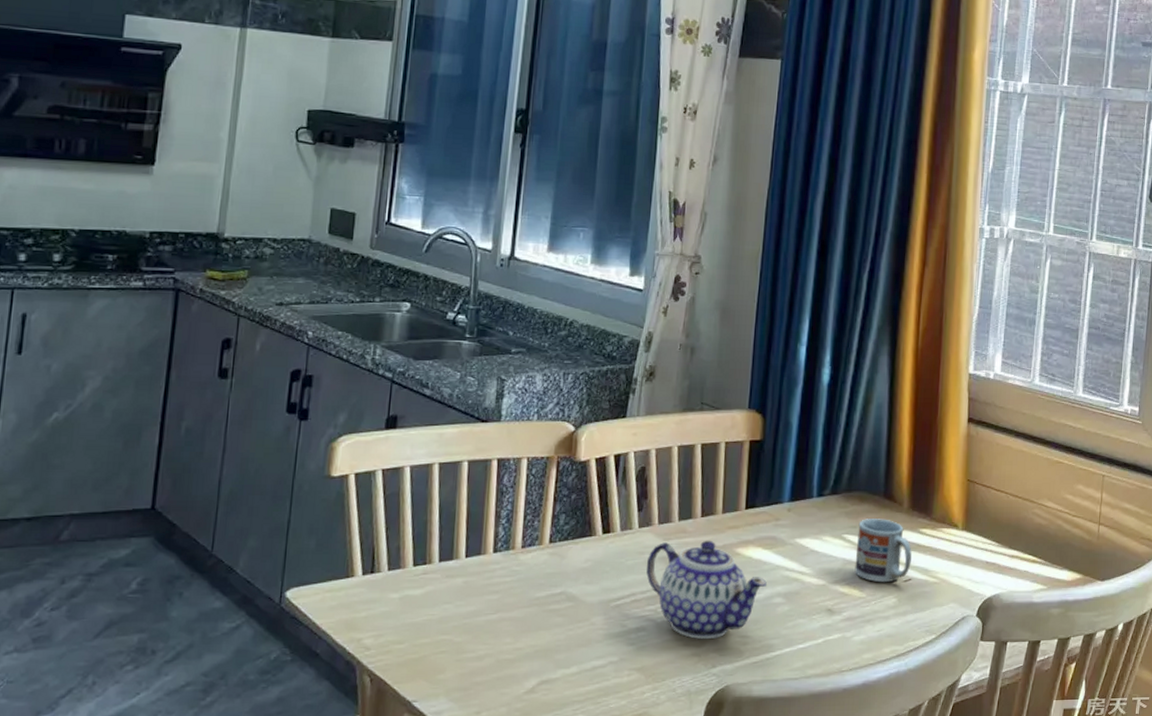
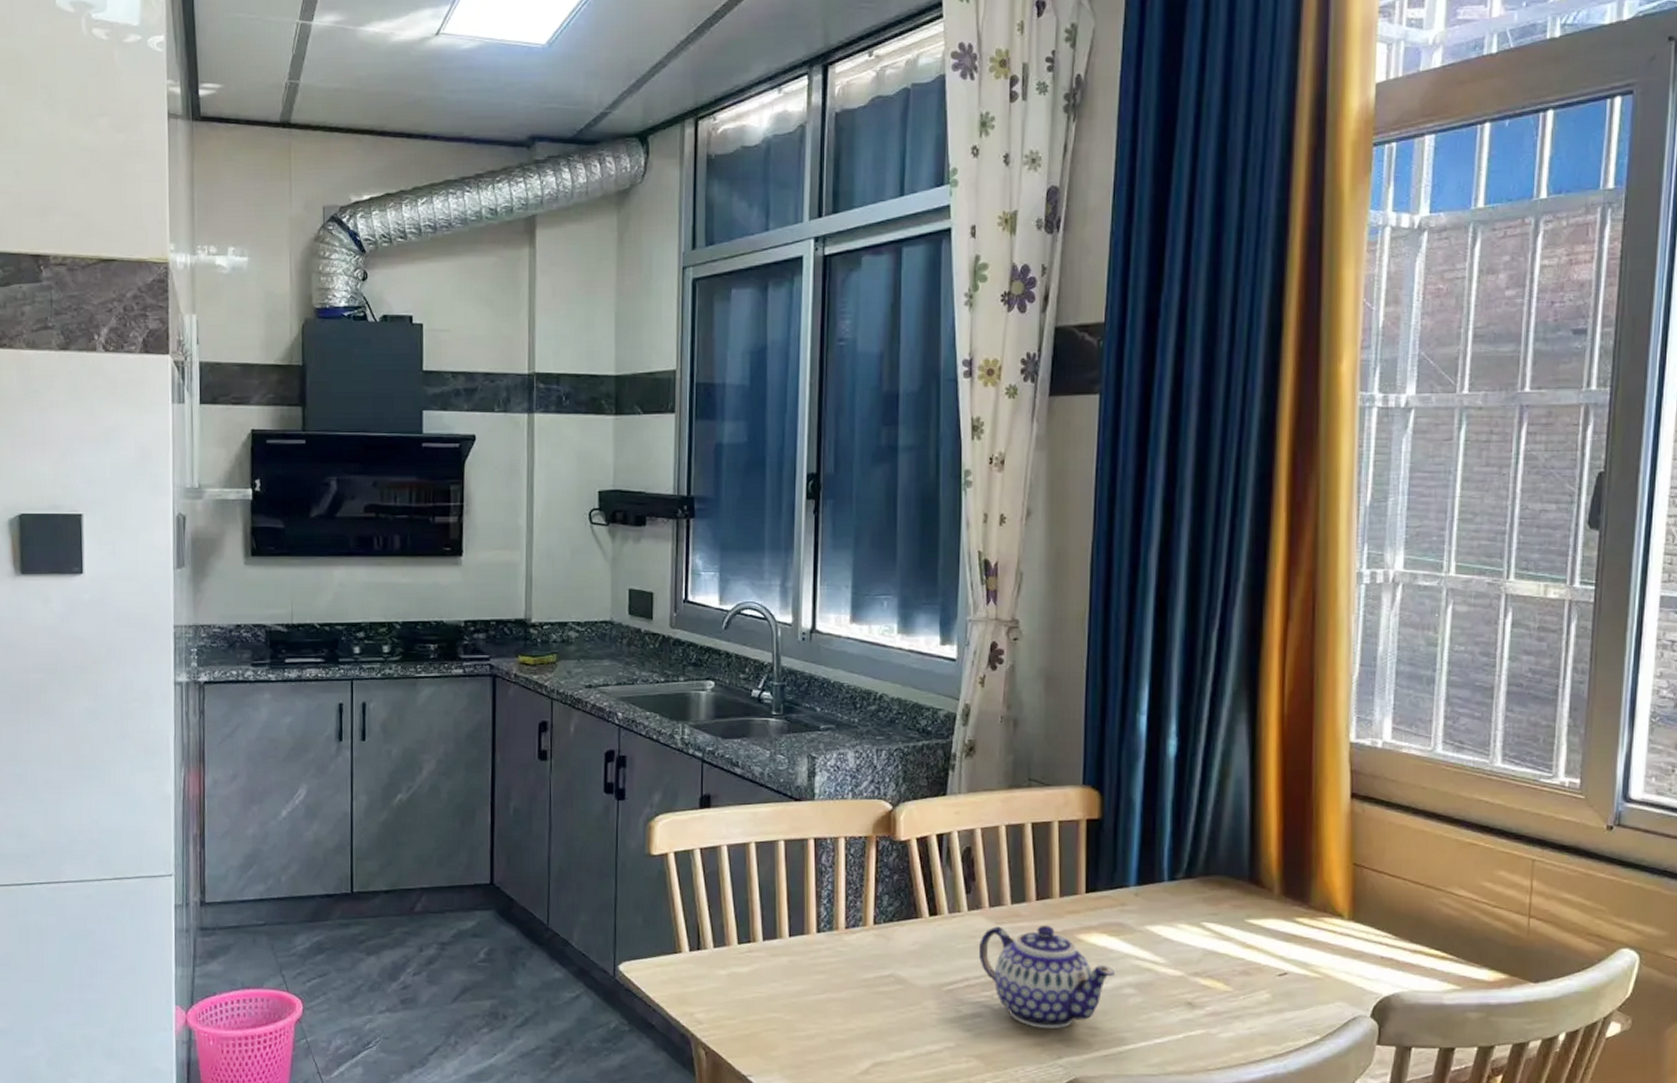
cup: present [854,519,912,583] -> none [1217,905,1286,976]

